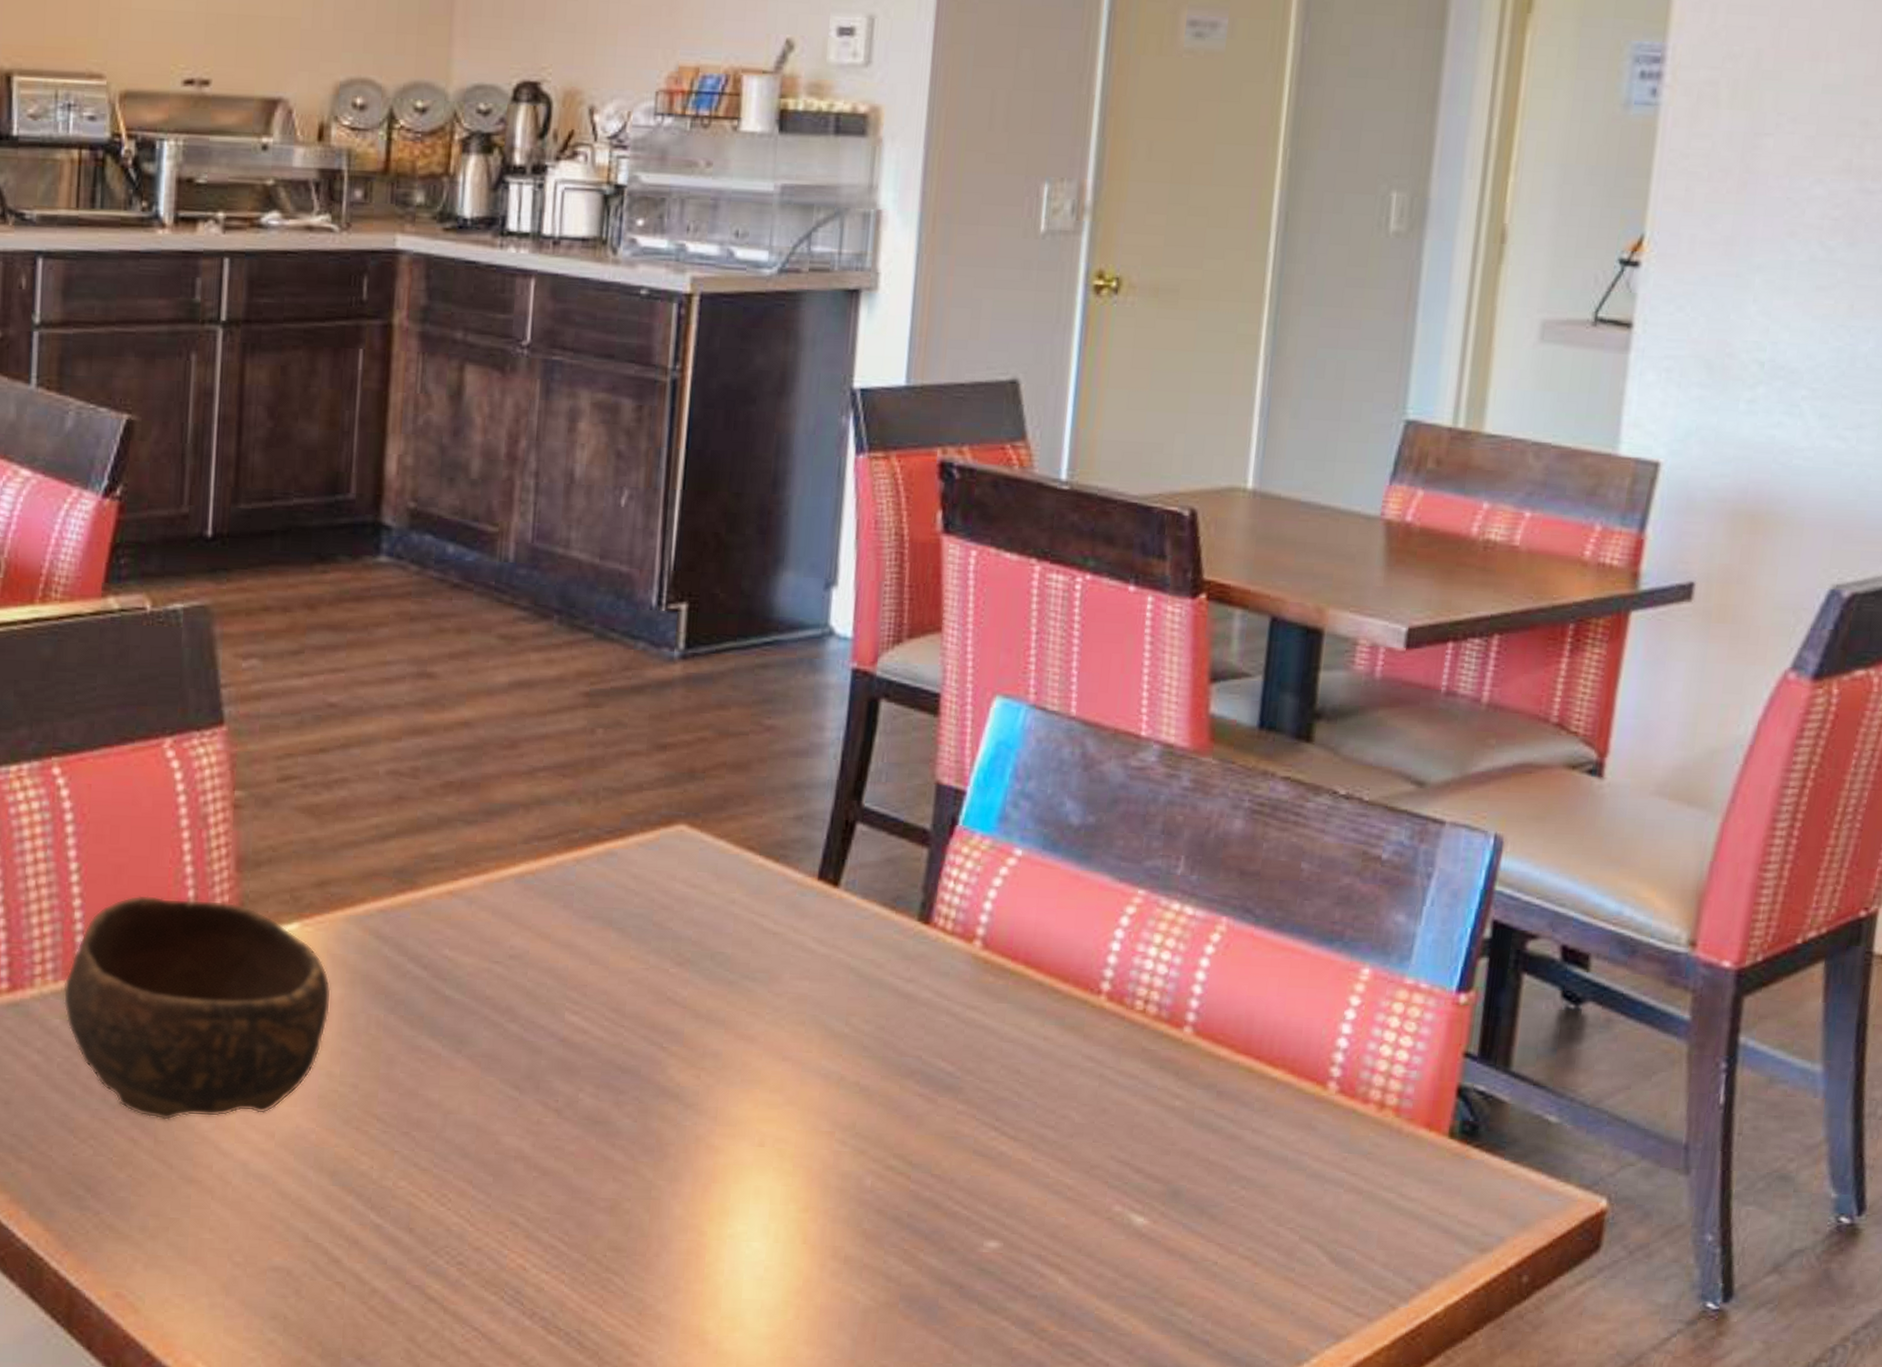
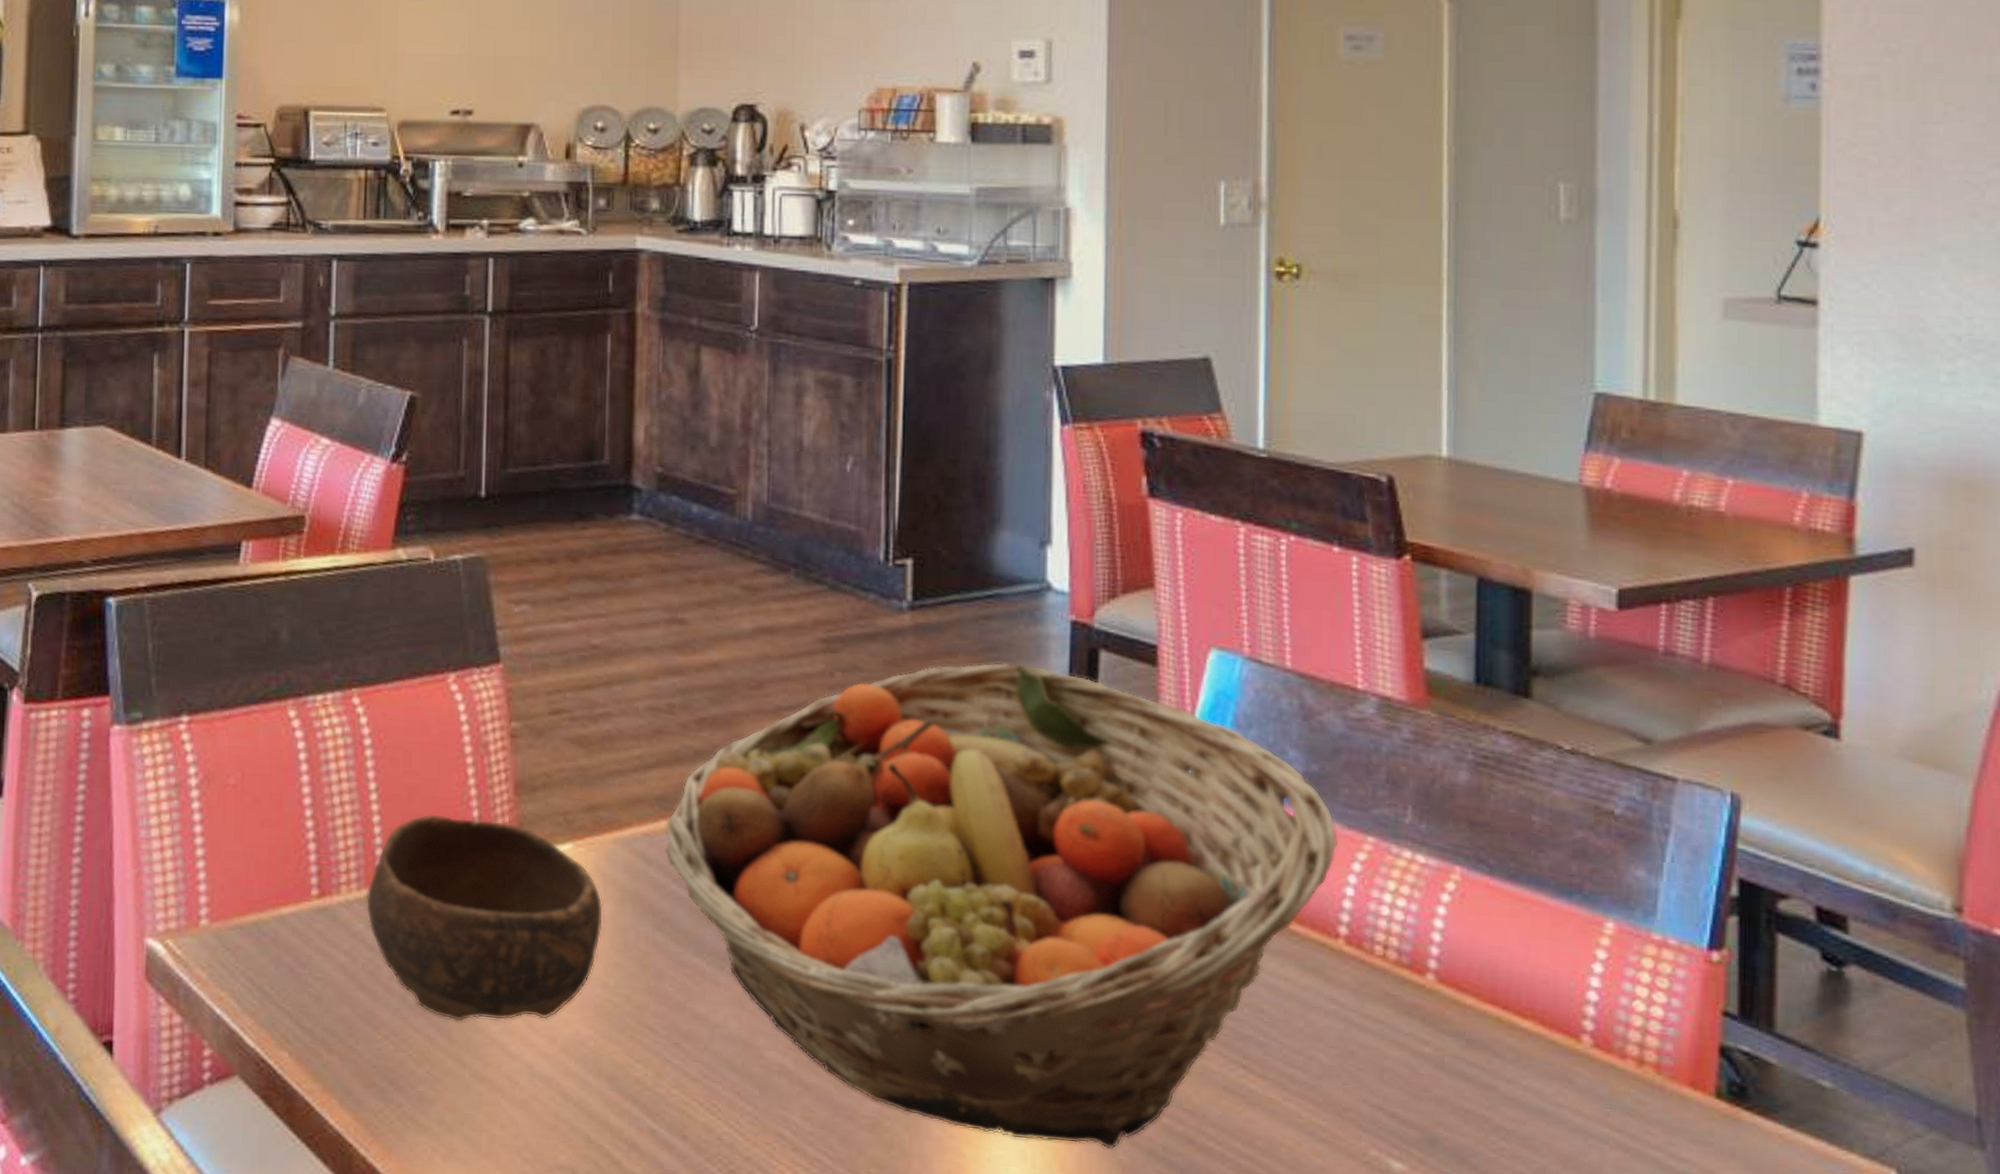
fruit basket: none [402,714,1110,1219] -> present [665,662,1339,1150]

